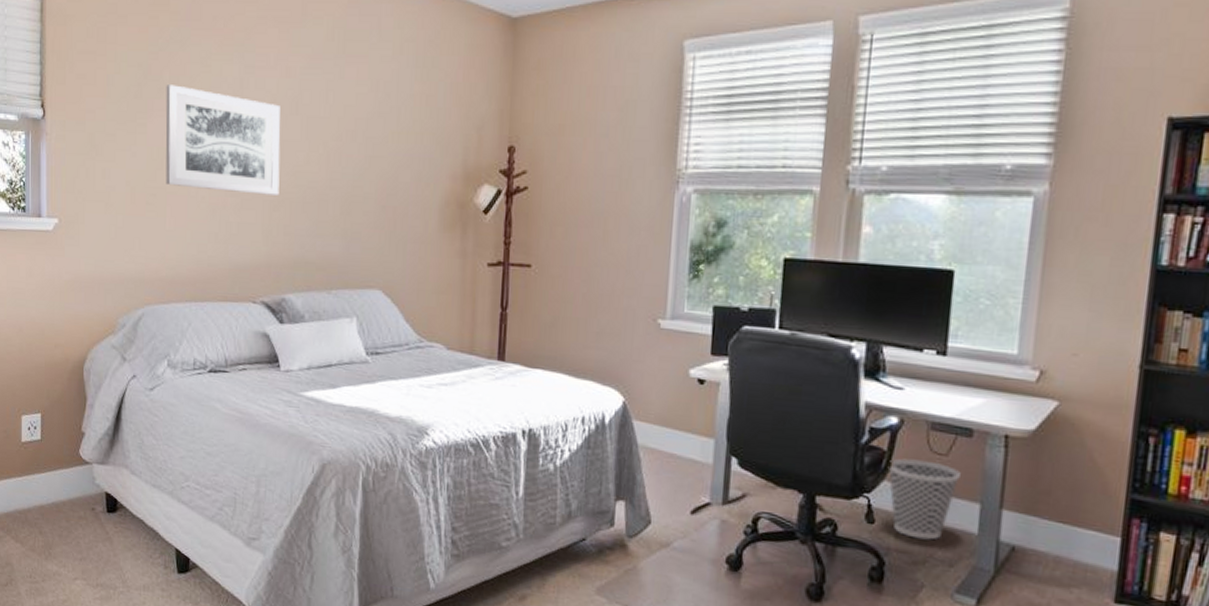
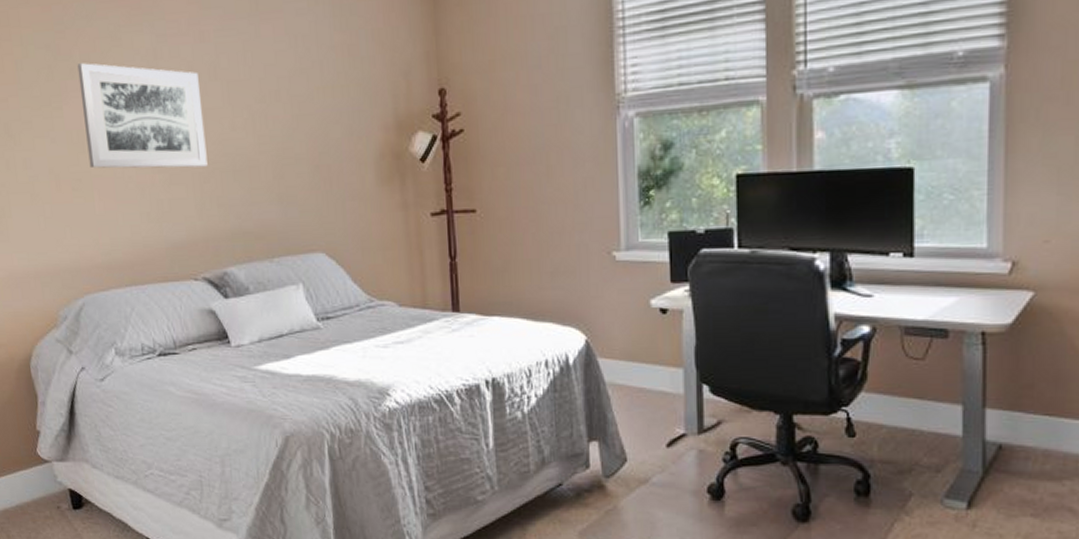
wastebasket: present [887,458,961,540] -> none [863,367,939,448]

